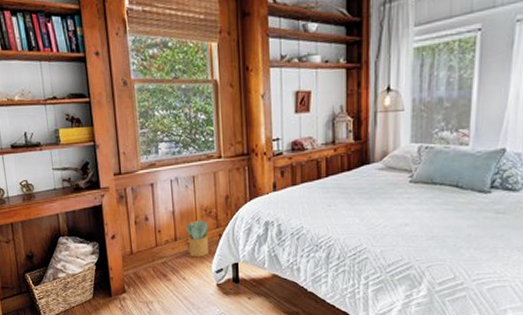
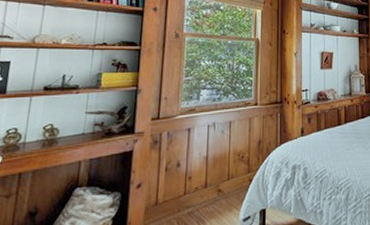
potted plant: present [184,220,209,257] -> none [216,165,240,205]

